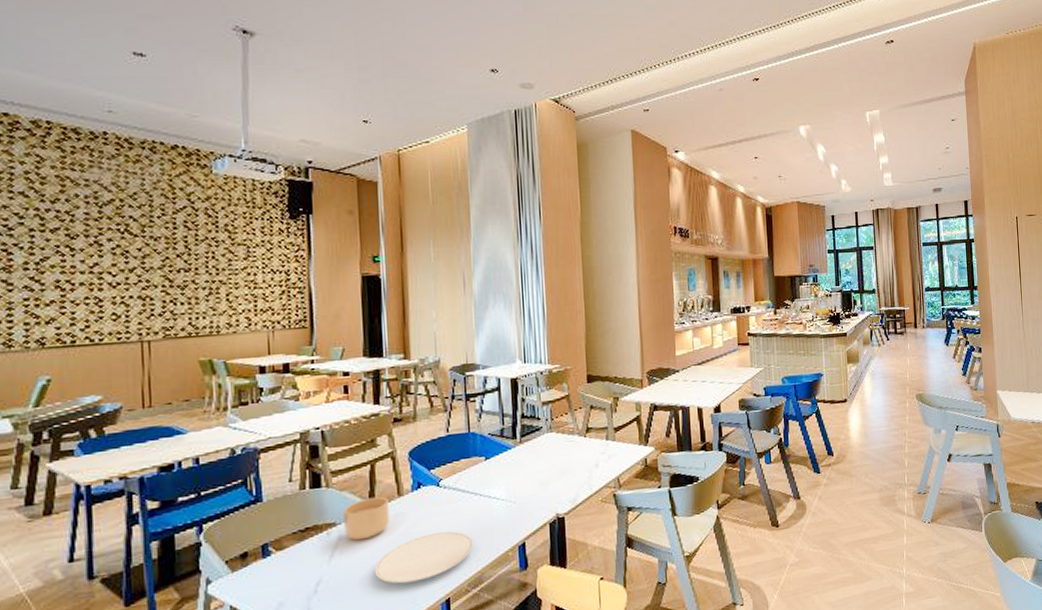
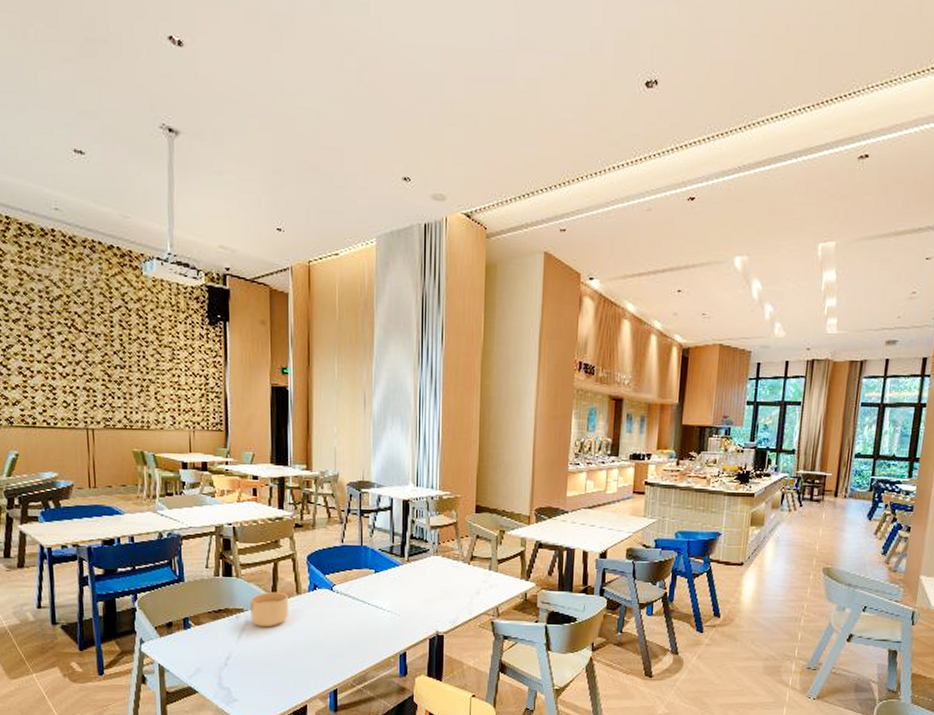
plate: present [374,531,473,584] -> none [274,630,360,670]

